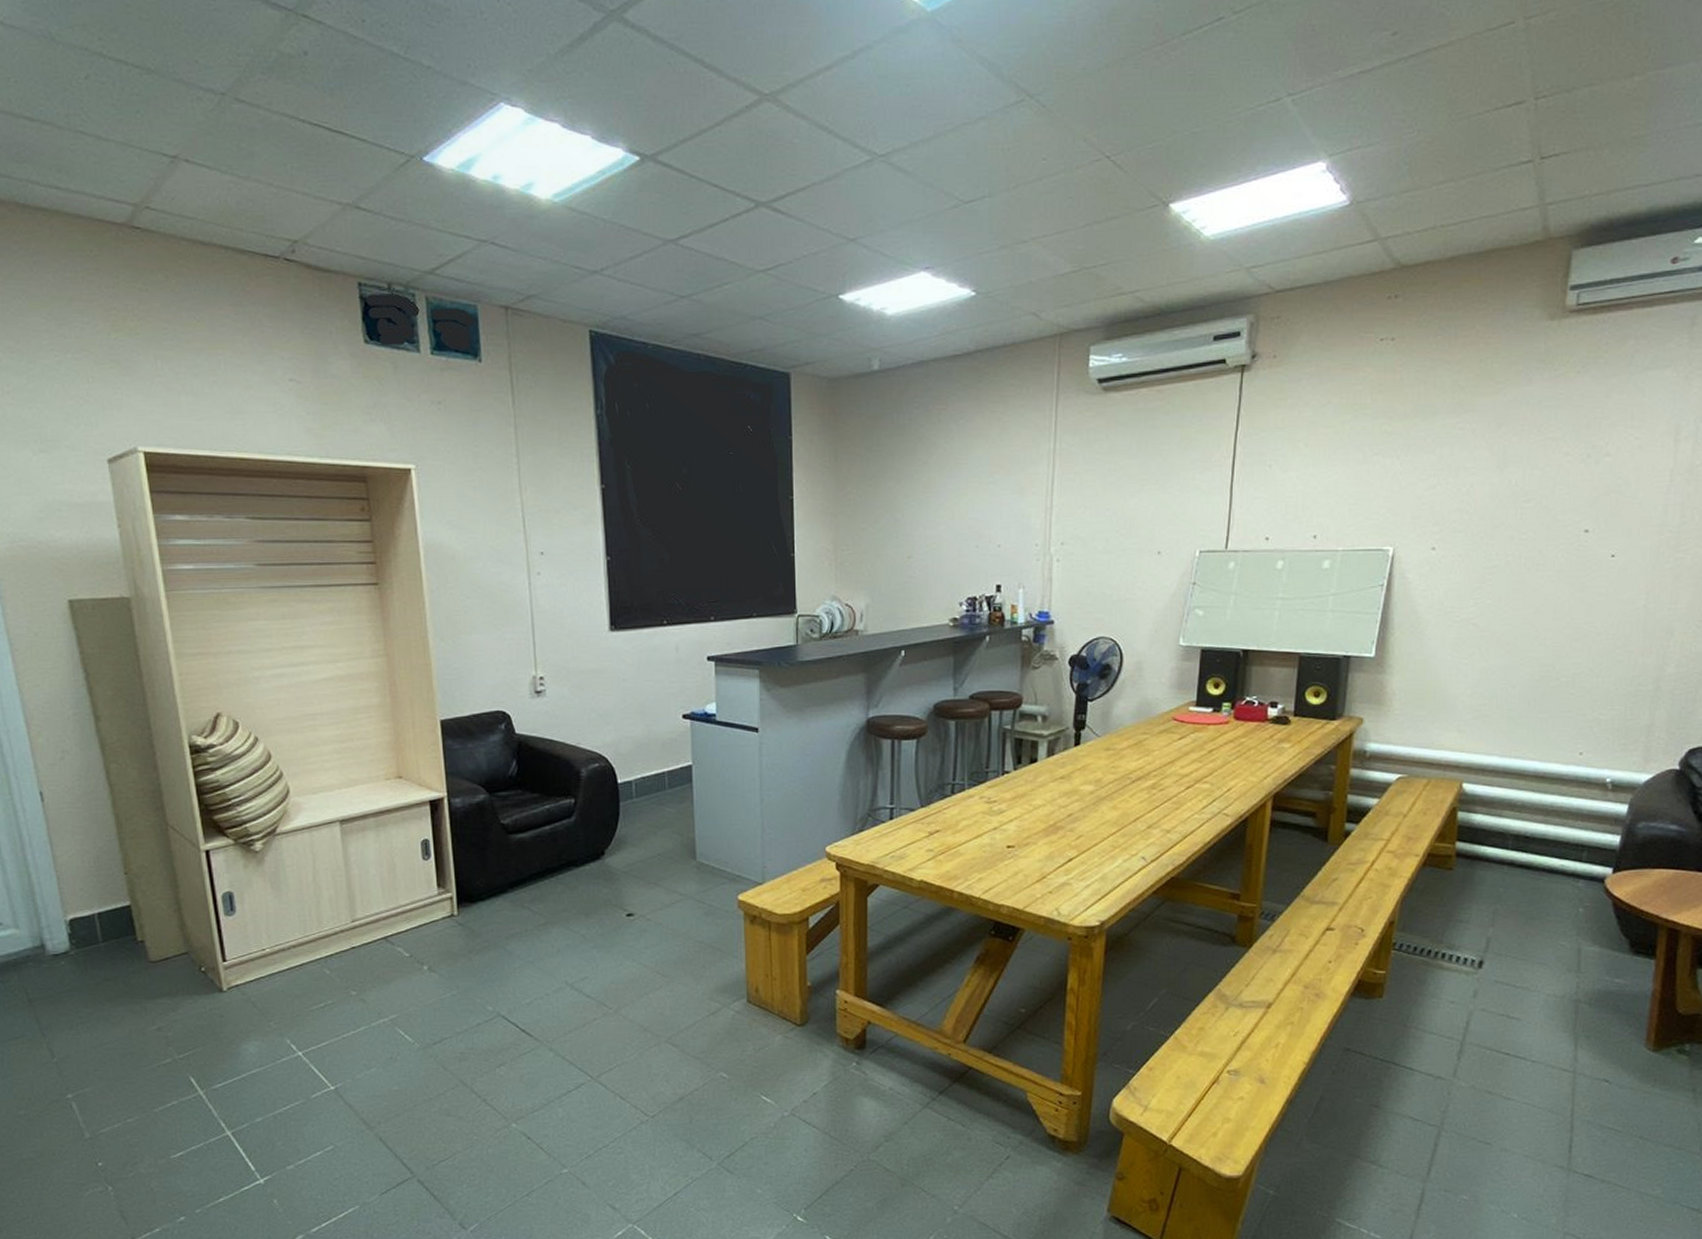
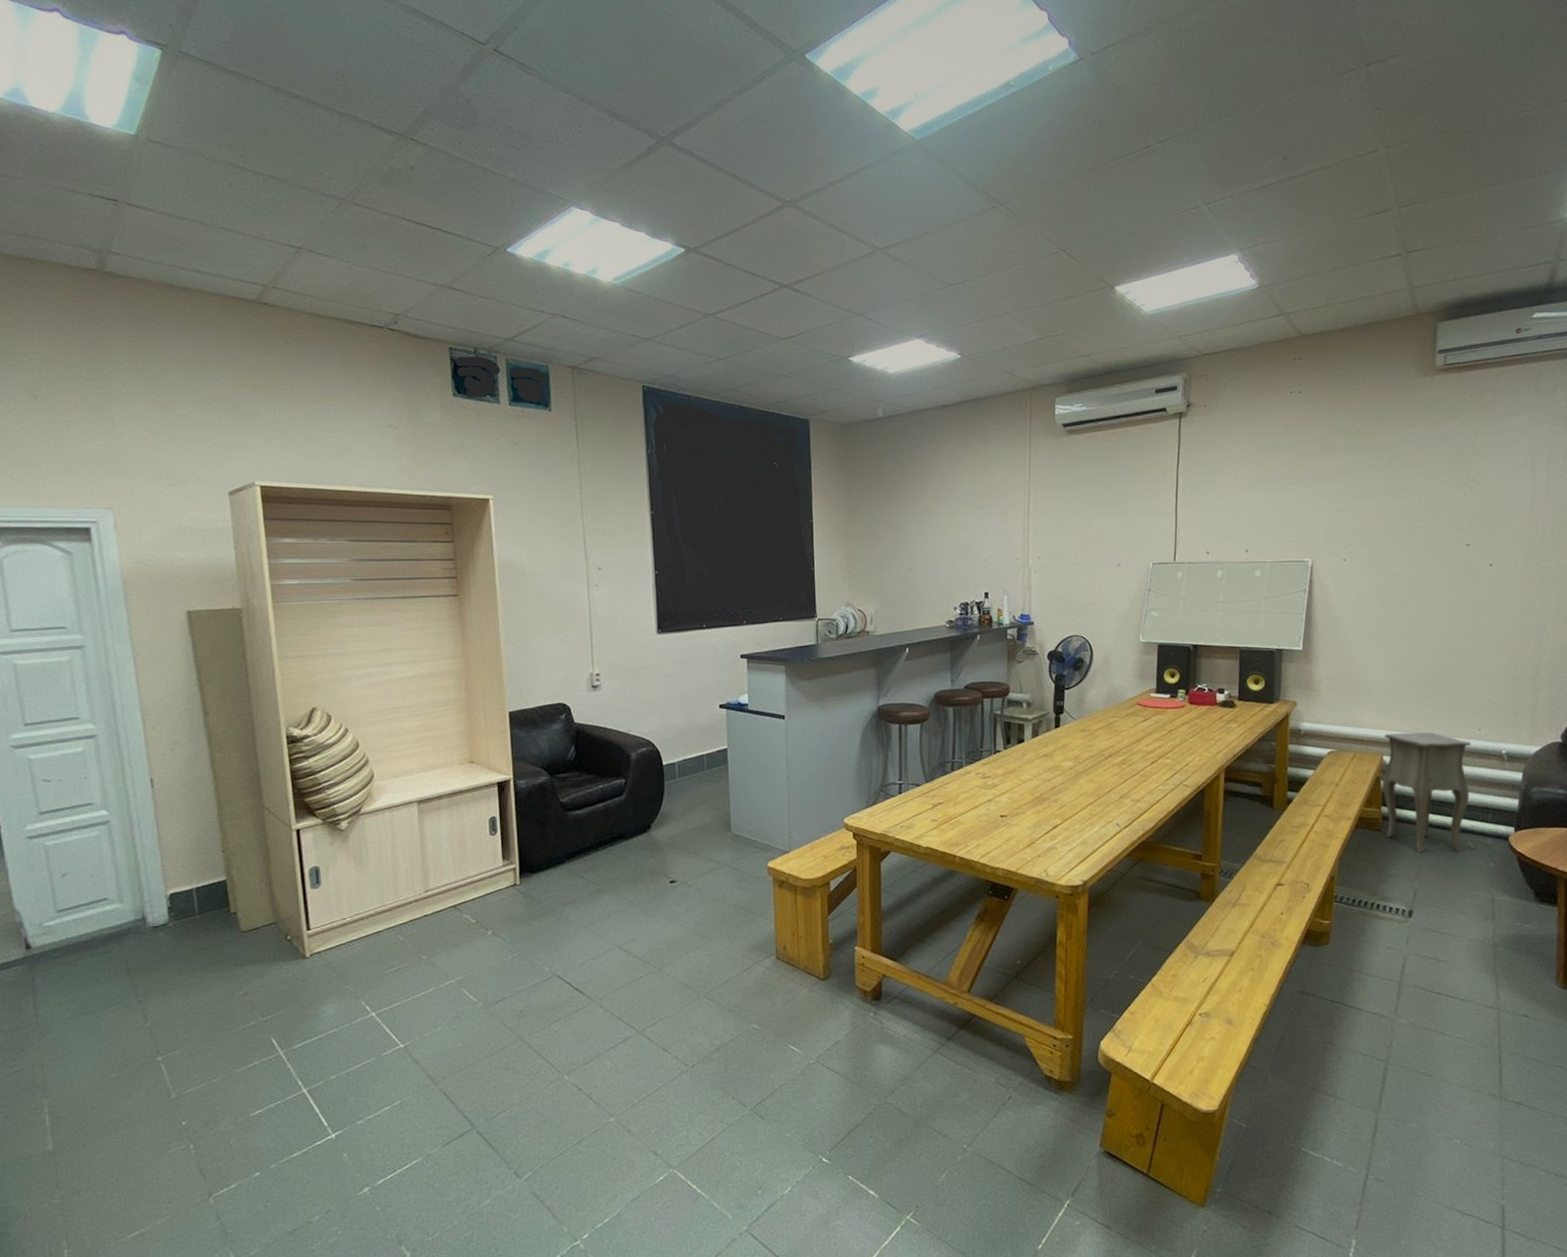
side table: none [1458,755,1570,895] -> present [1383,732,1476,852]

